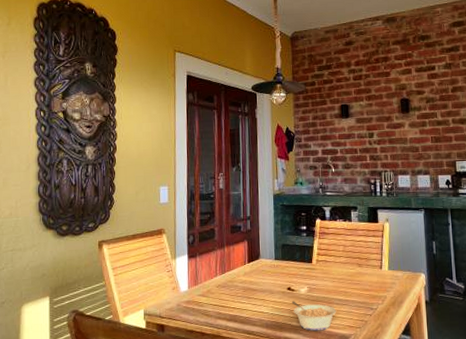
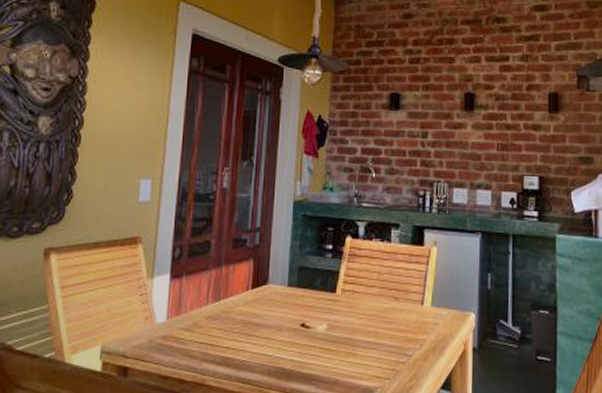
legume: present [291,301,337,331] -> none [304,341,362,382]

